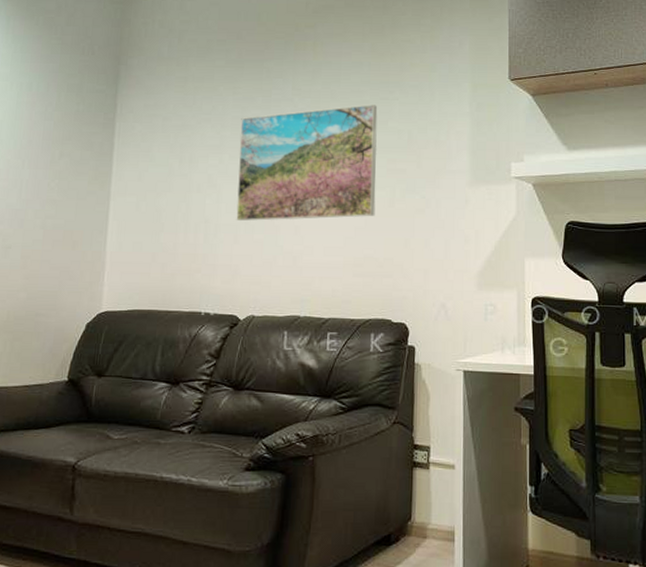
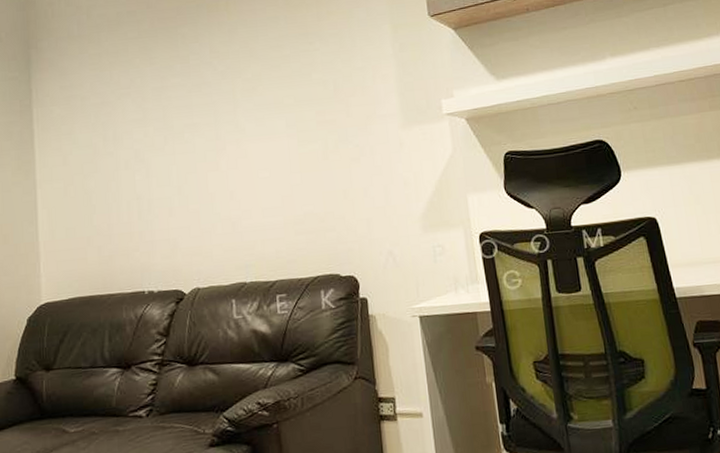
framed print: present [236,105,378,221] -> none [161,58,310,193]

